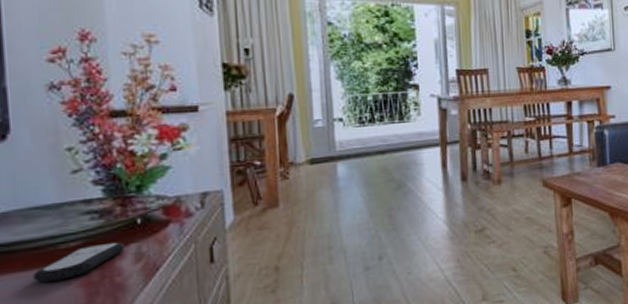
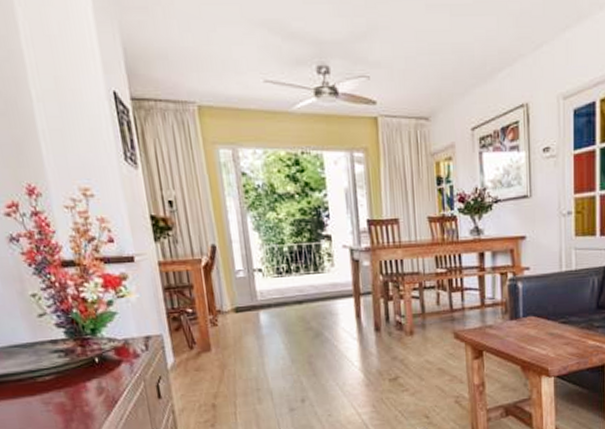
remote control: present [33,241,125,283] -> none [21,377,88,409]

